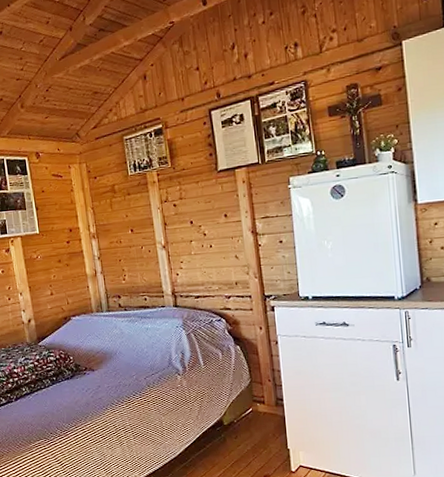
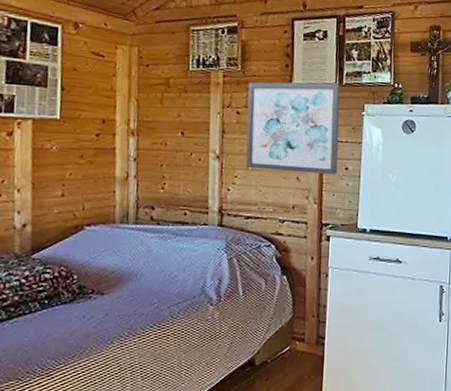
wall art: none [179,161,273,254] -> present [245,82,340,175]

